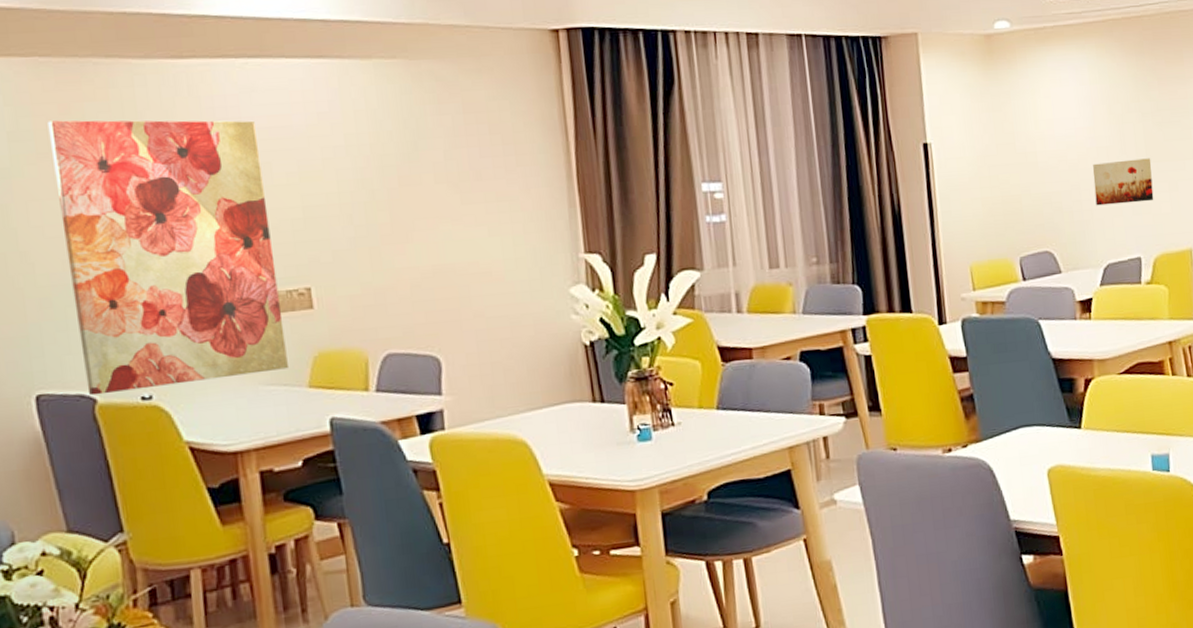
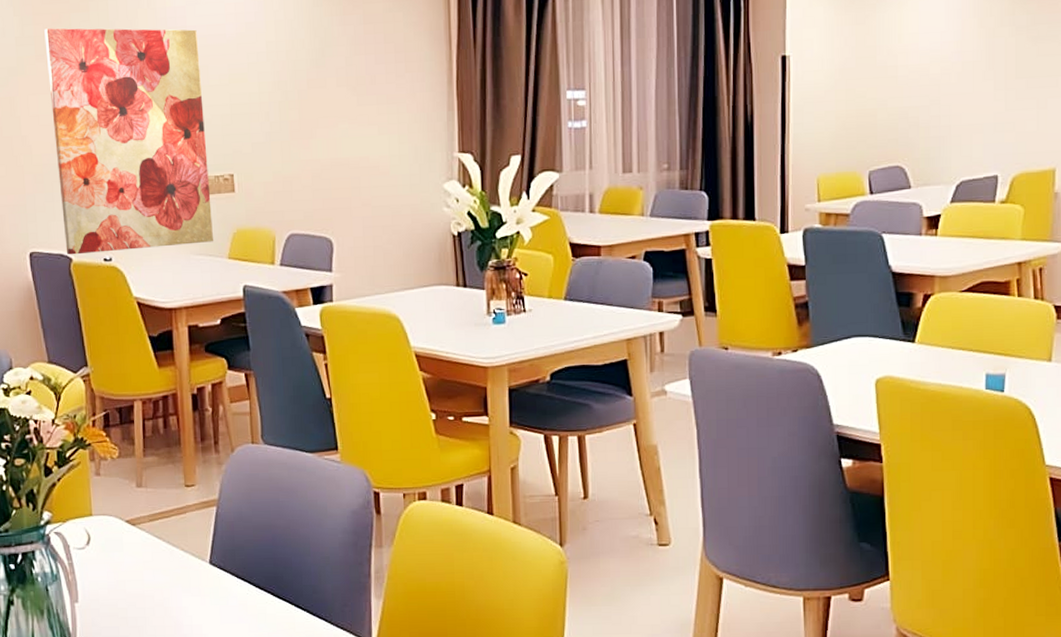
wall art: present [1092,158,1154,206] -> none [955,74,1021,122]

